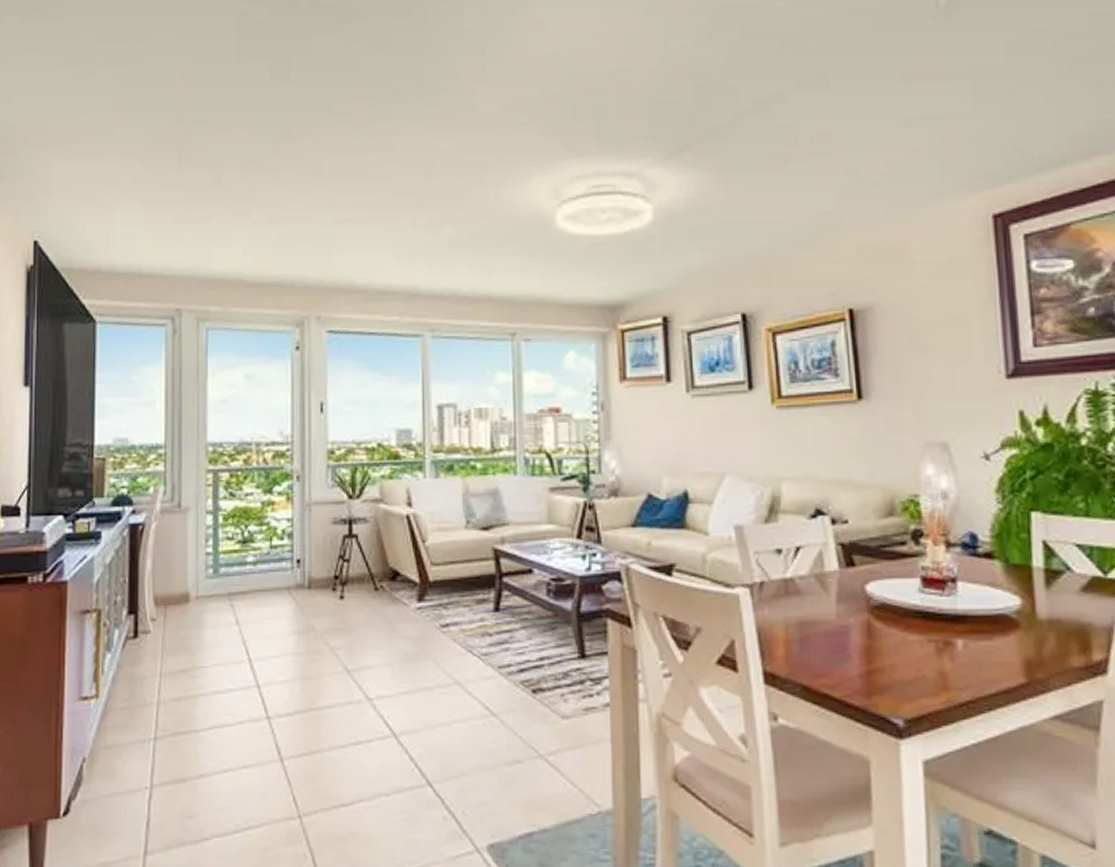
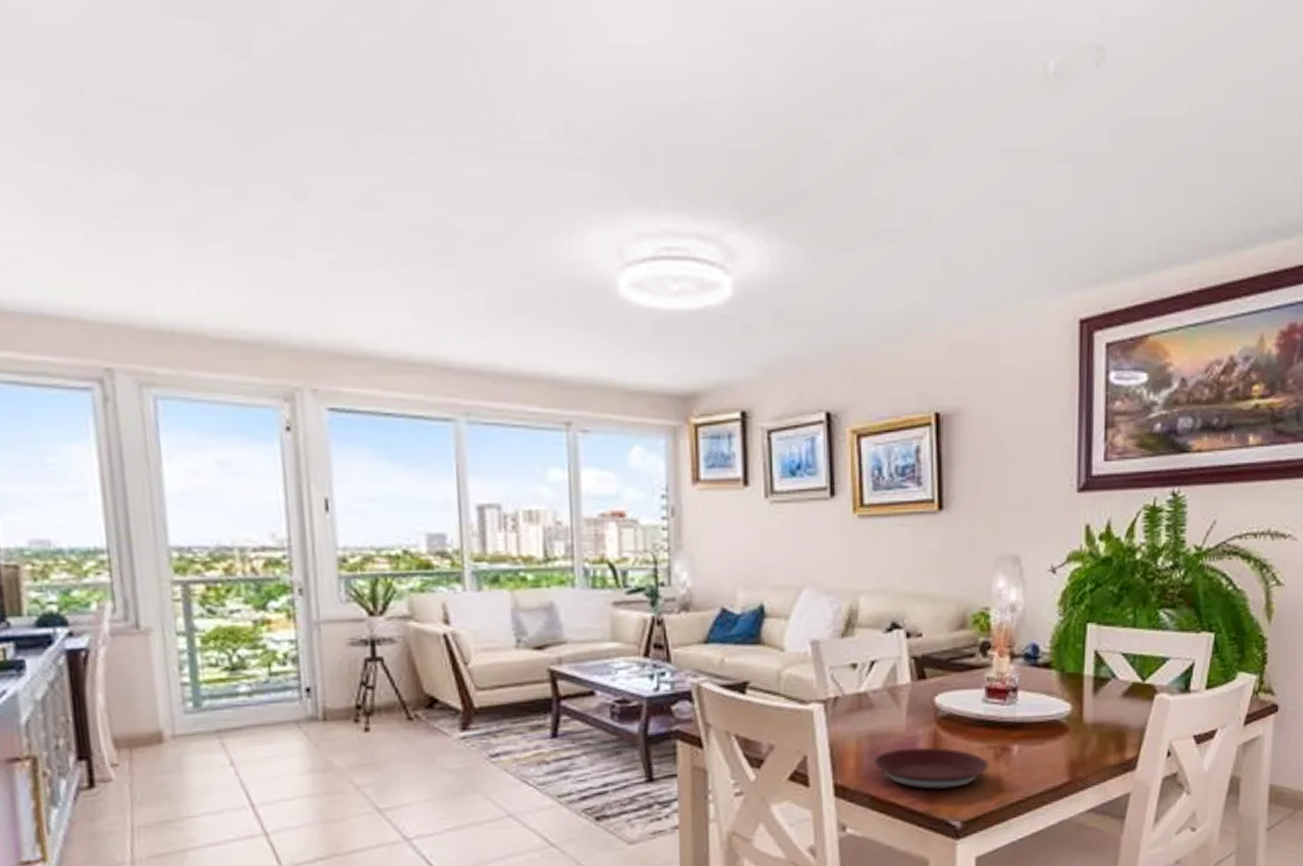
plate: none [804,637,932,684] -> present [874,746,990,791]

